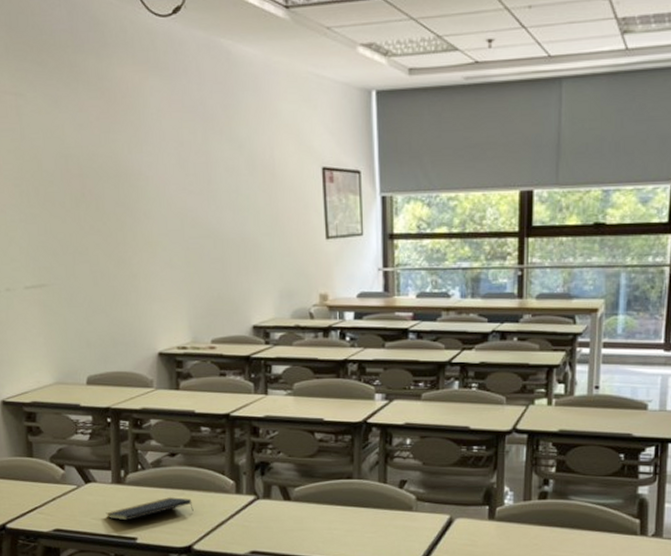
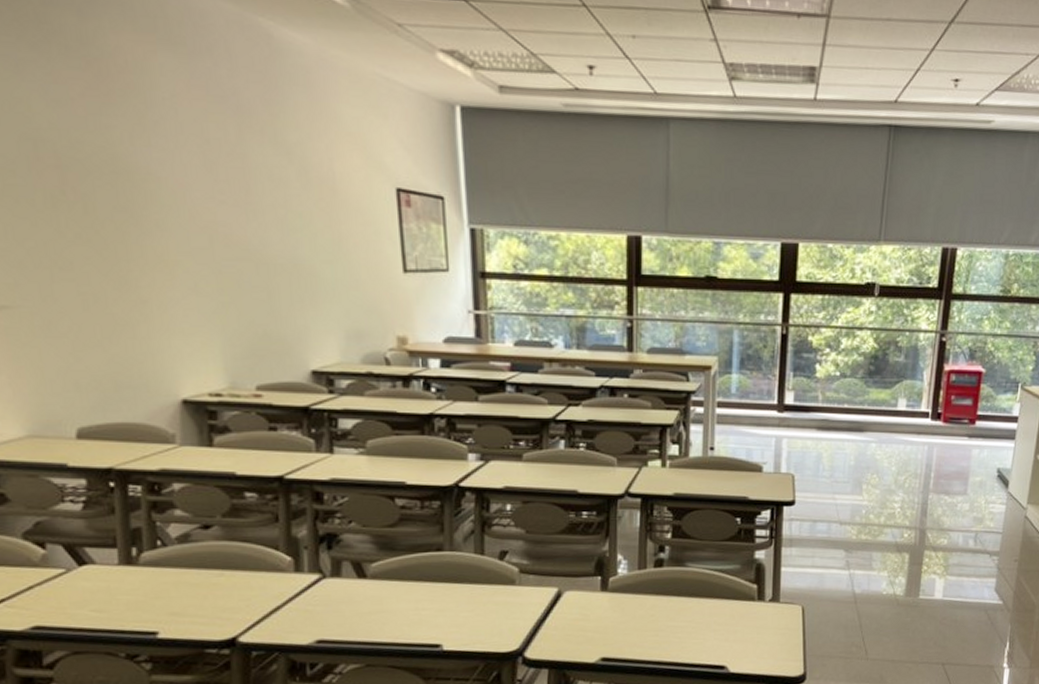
notepad: present [106,497,194,521] -> none [111,579,238,612]

